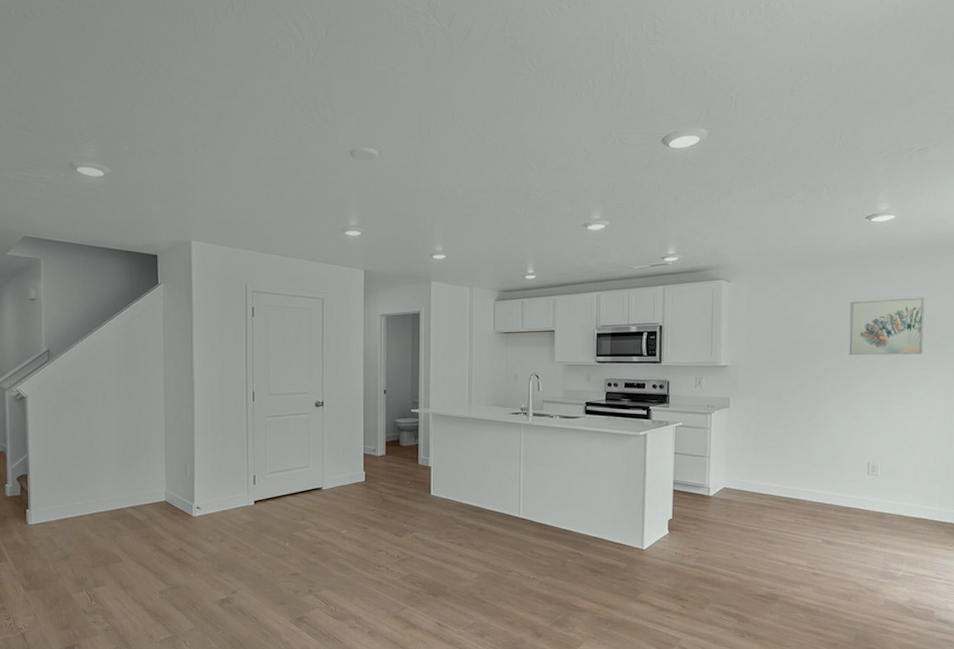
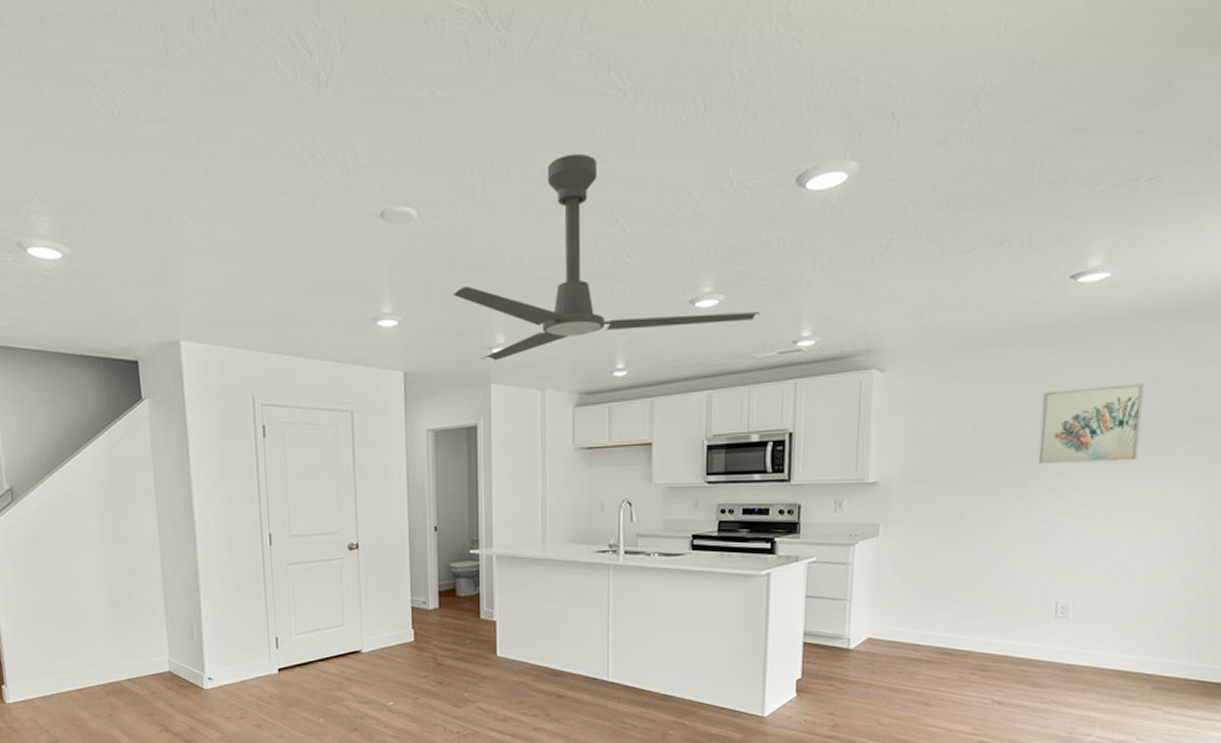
ceiling fan: none [404,115,637,264] -> present [453,153,761,360]

